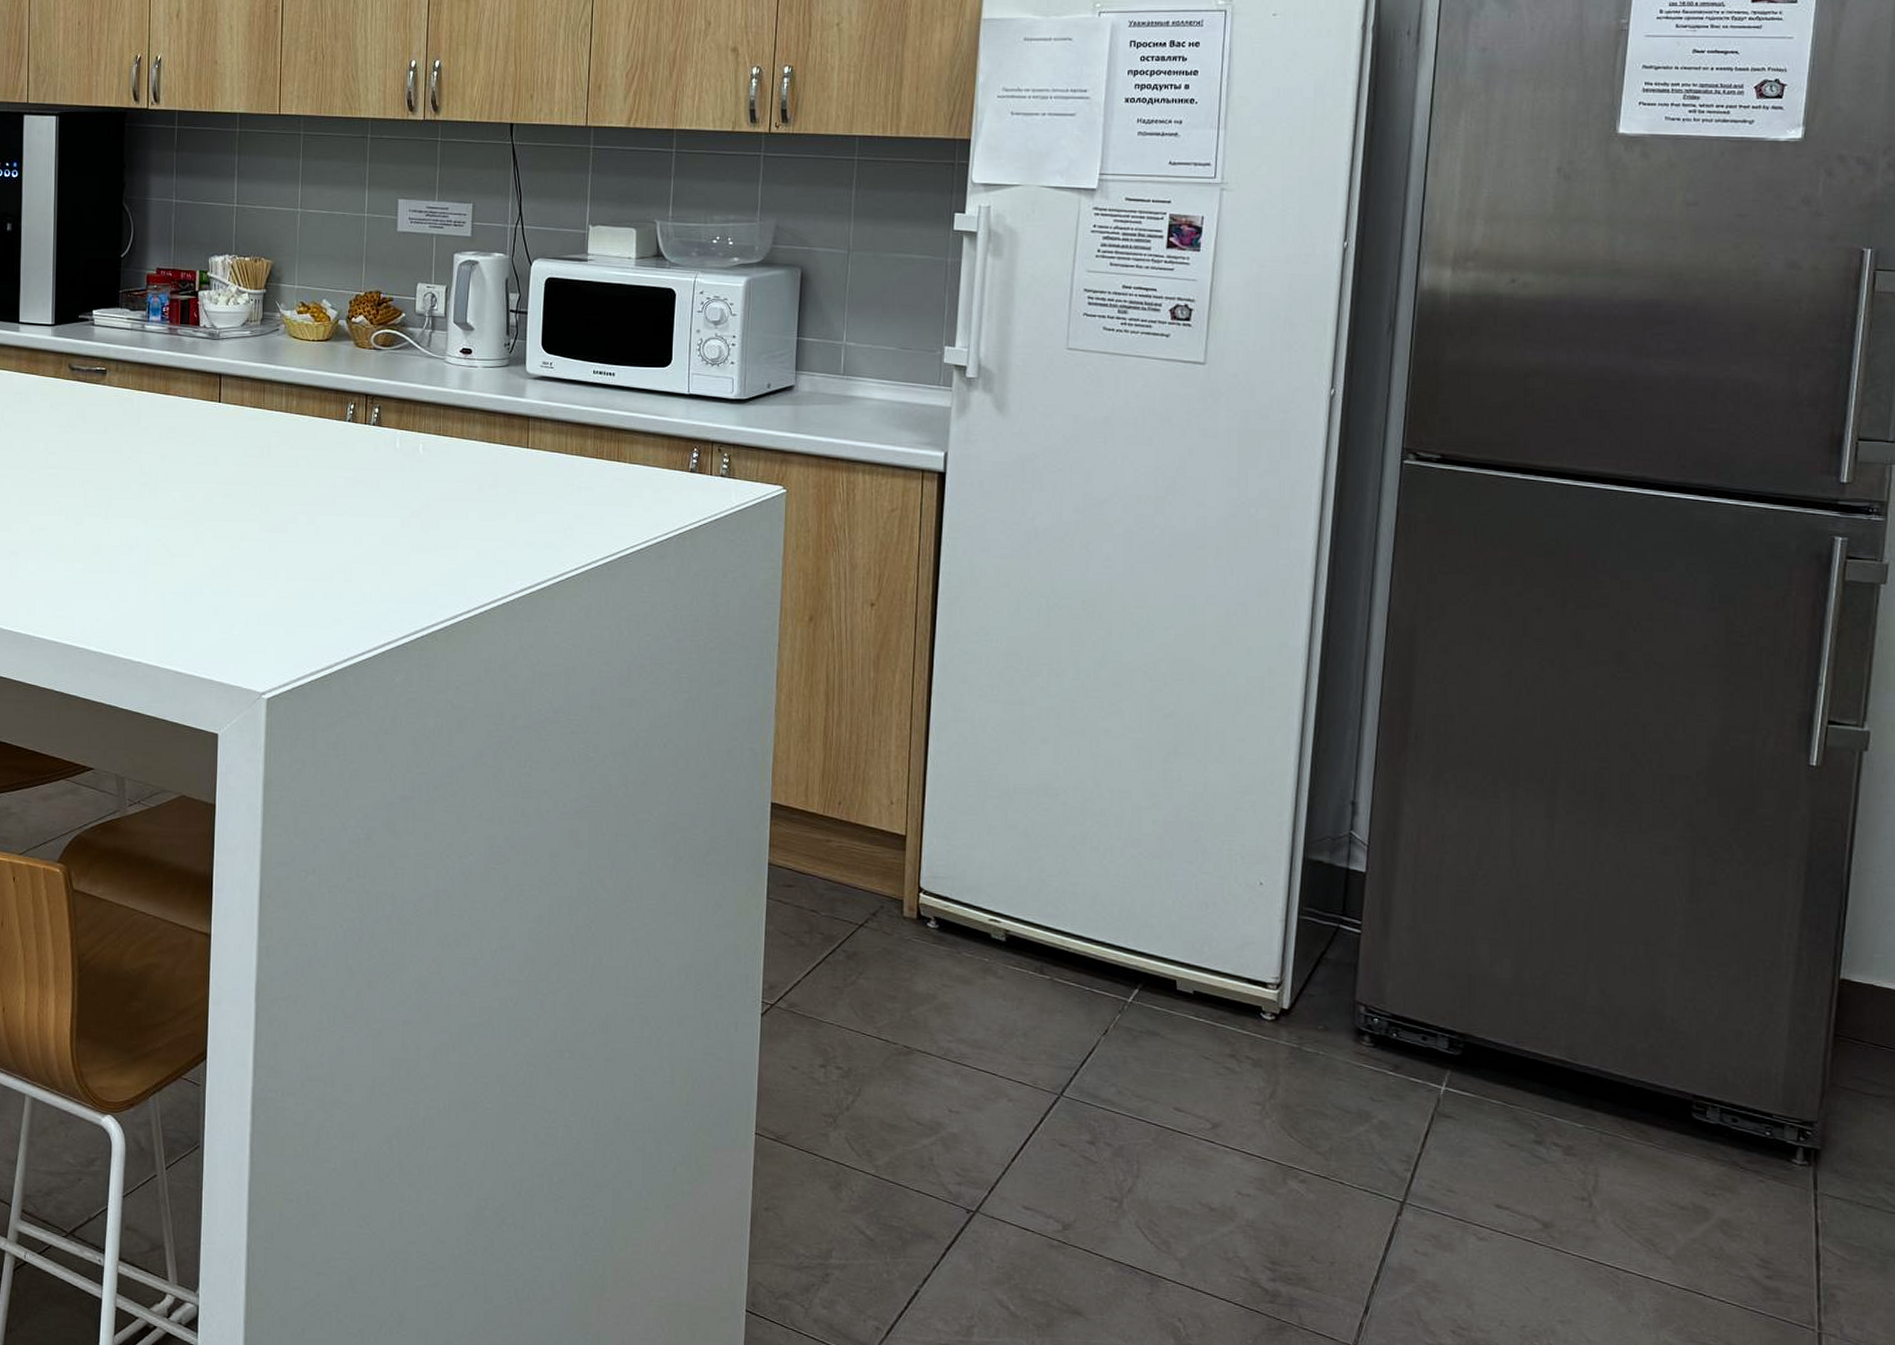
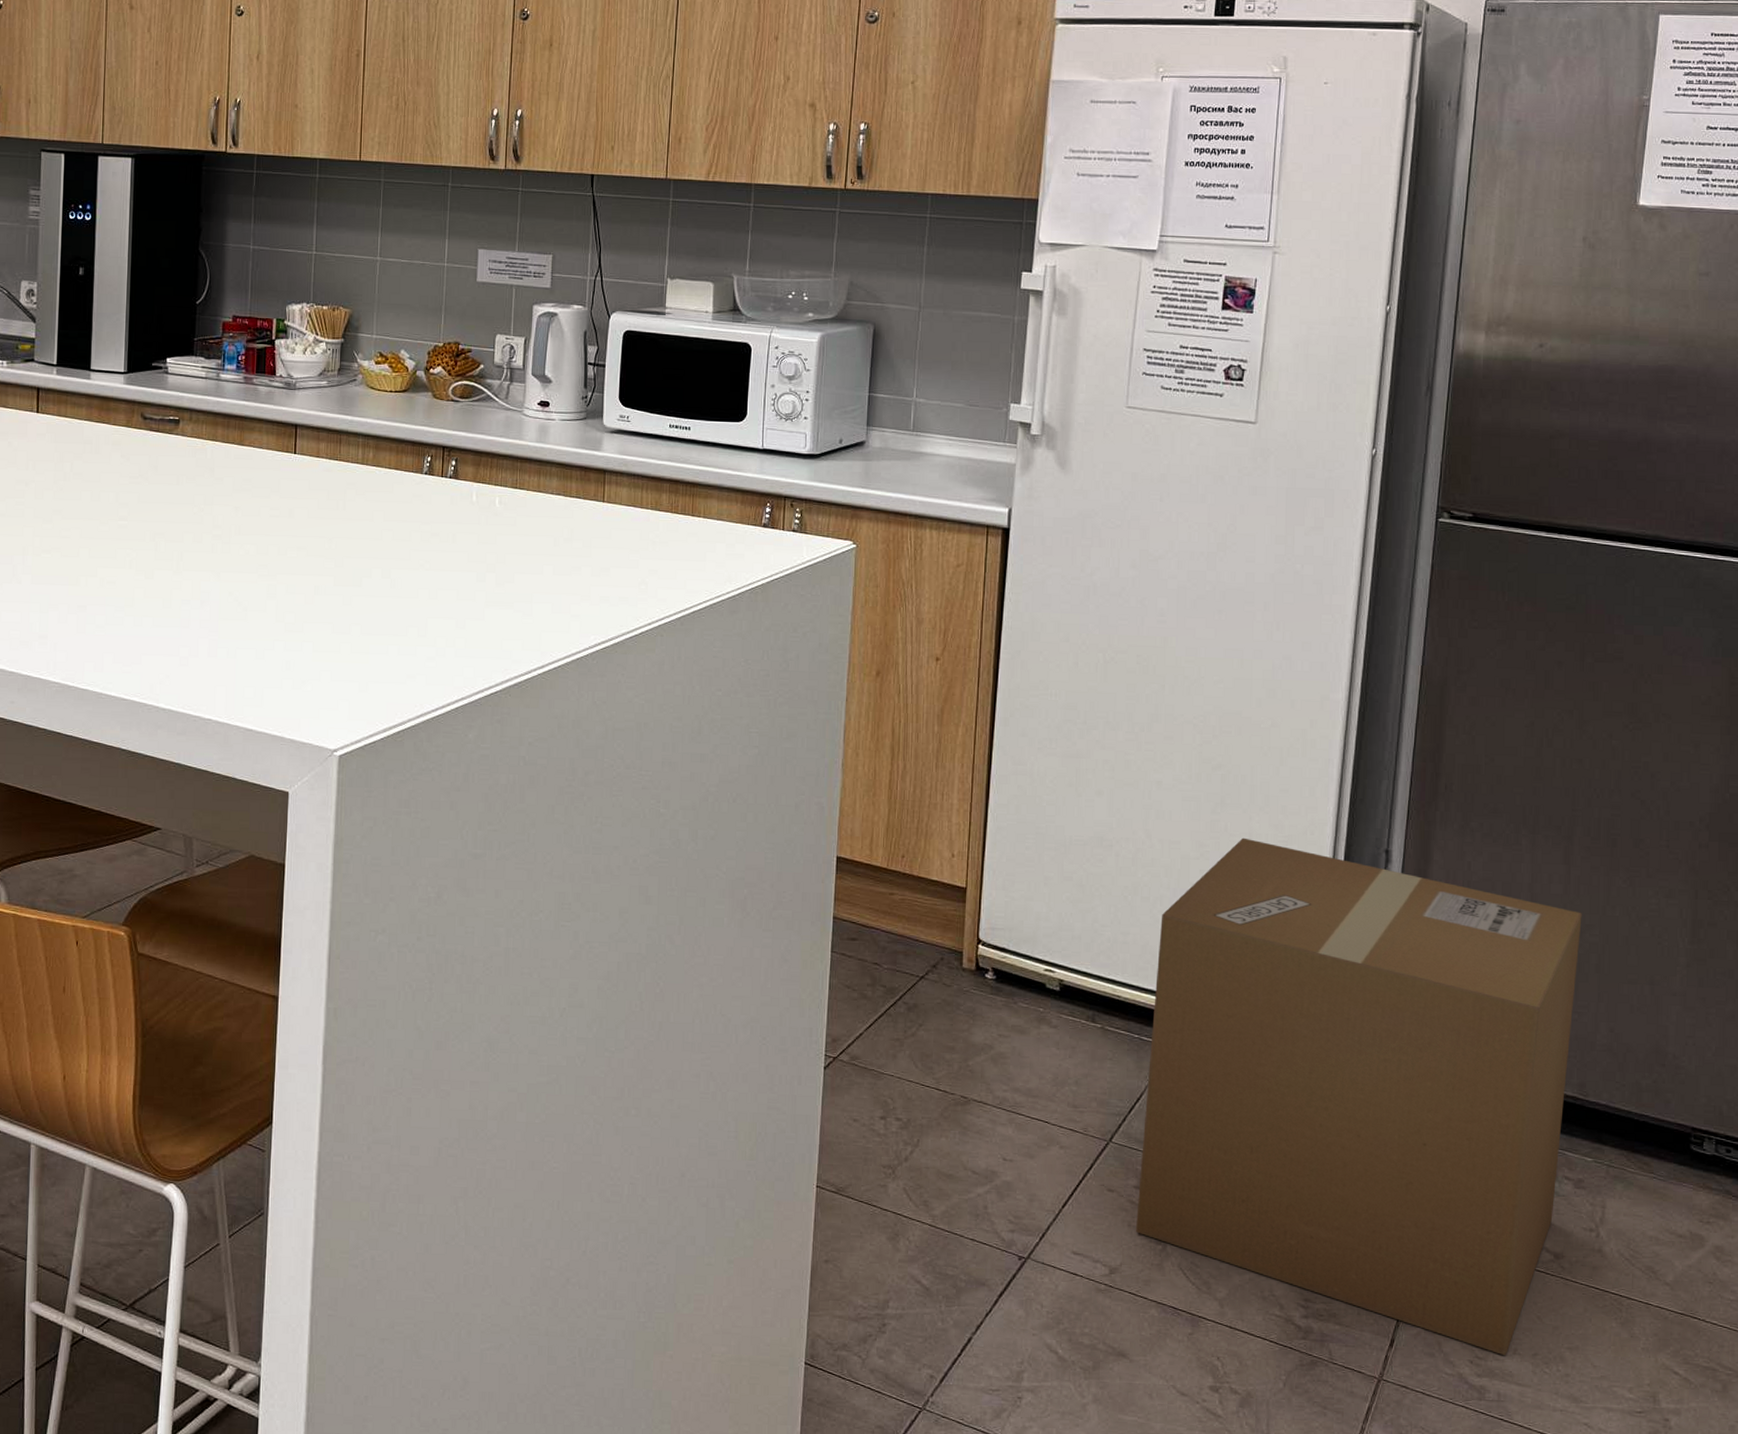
cardboard box: none [1089,787,1568,1327] -> present [1135,837,1582,1356]

